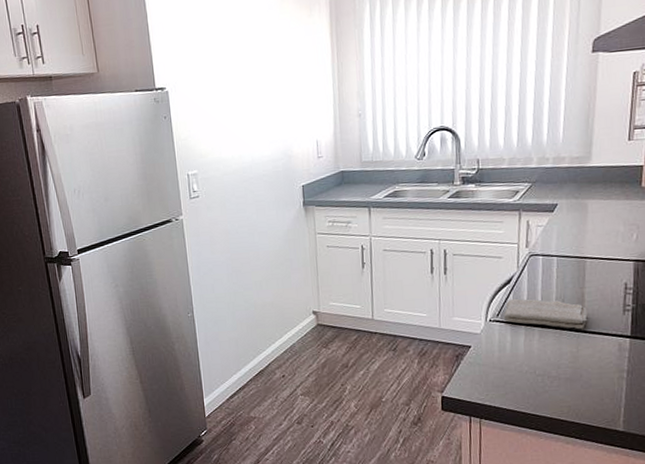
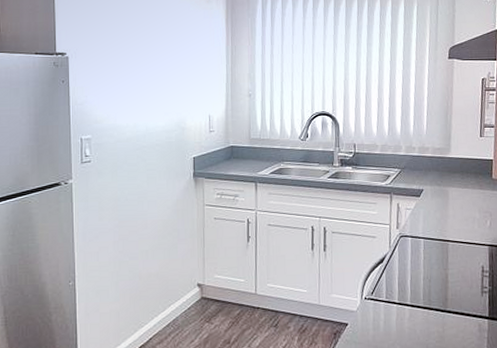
washcloth: present [503,298,588,330] -> none [377,277,452,310]

